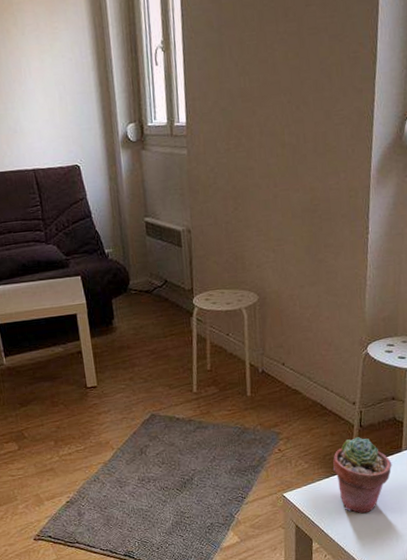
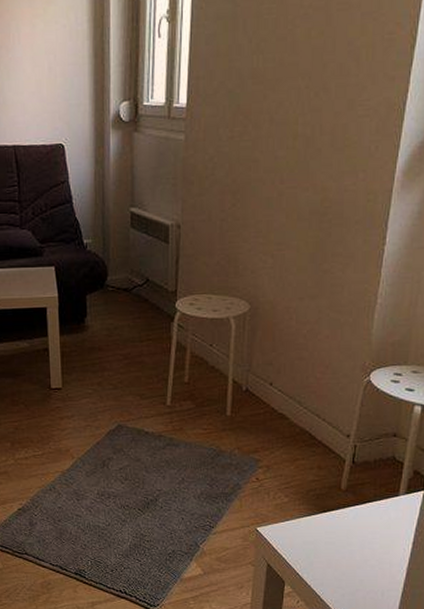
potted succulent: present [333,436,392,513] -> none [317,473,386,559]

